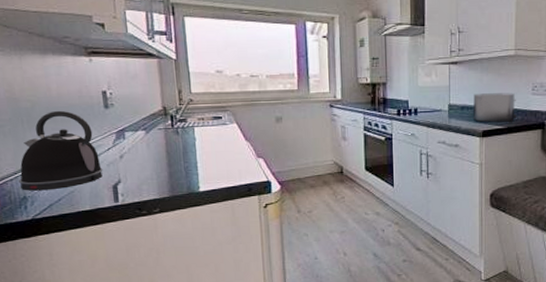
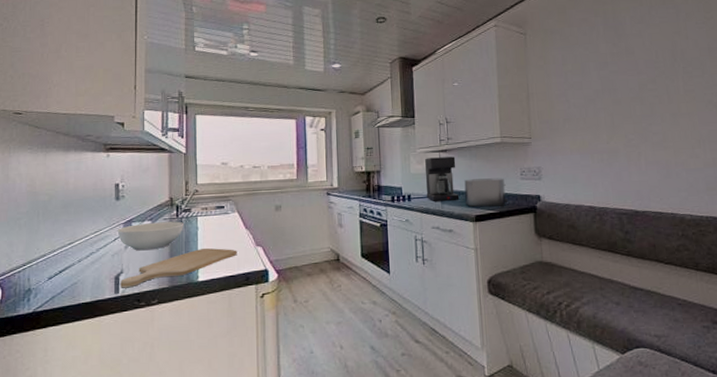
kettle: present [19,110,103,191] -> none [26,202,107,283]
bowl: none [110,131,181,161] -> present [117,221,185,251]
chopping board: none [119,159,238,197] -> present [120,248,237,288]
coffee maker: none [433,69,468,117] -> present [425,157,460,202]

